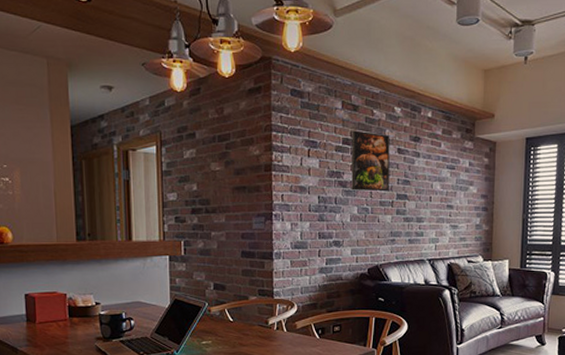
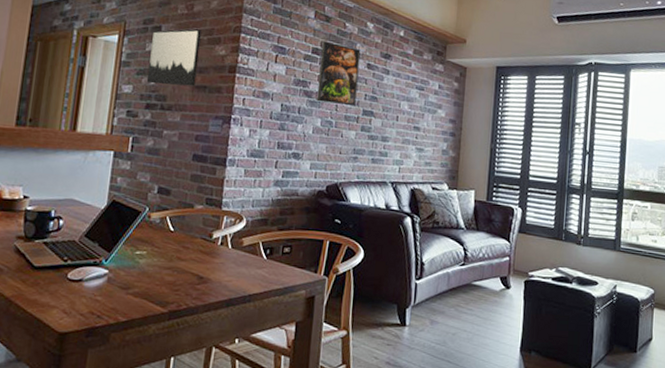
wall art: none [187,132,235,189] -> present [146,29,202,87]

